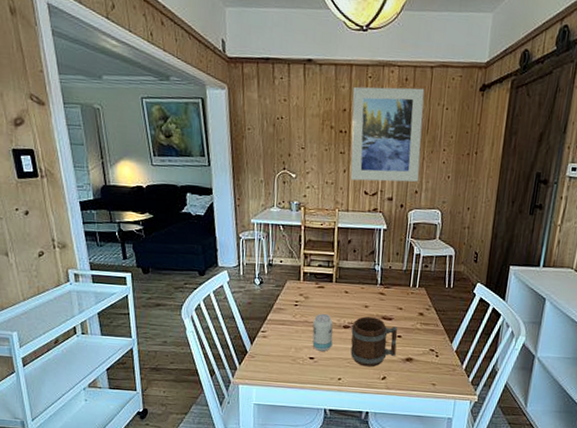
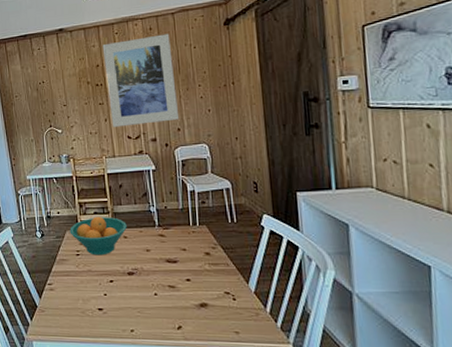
fruit bowl: none [290,269,350,308] -> present [69,216,127,255]
beverage can: present [312,314,333,352] -> none [96,262,119,302]
mug: present [350,316,398,367] -> none [136,261,188,316]

